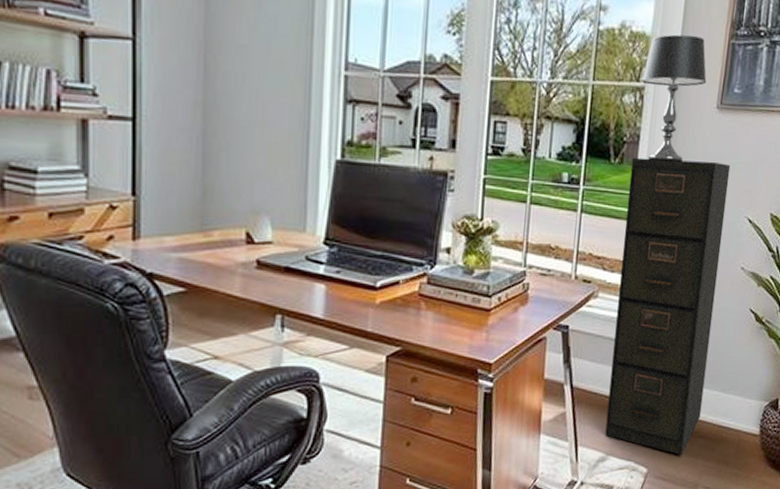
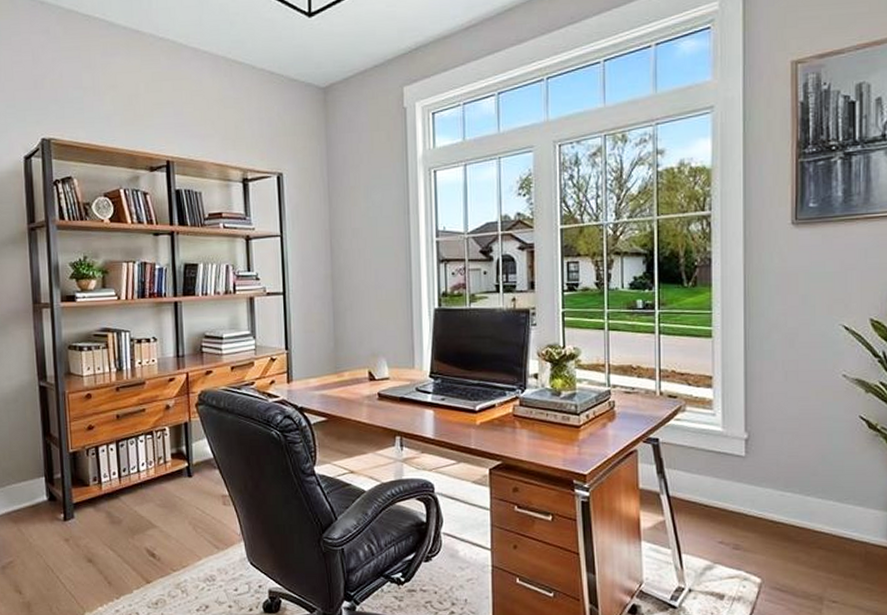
filing cabinet: present [605,157,731,455] -> none [705,275,816,566]
table lamp: present [641,34,707,162] -> none [706,161,777,280]

